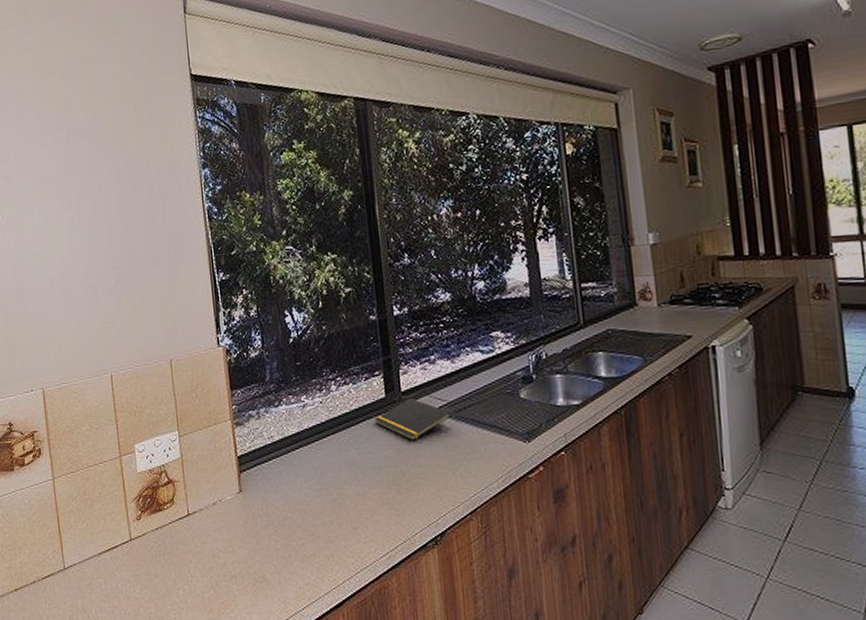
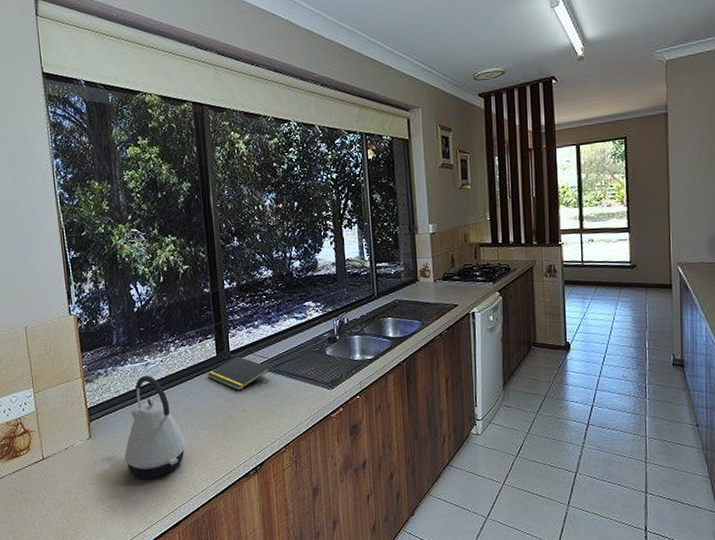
kettle: none [279,418,350,545] -> present [124,375,186,479]

